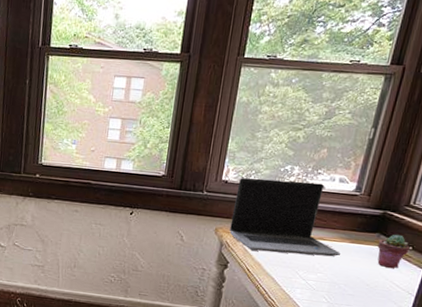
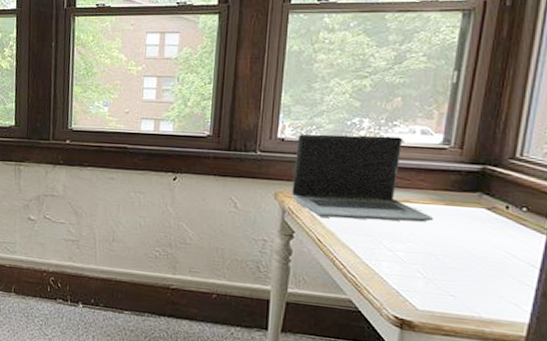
potted succulent: present [377,234,410,269] -> none [480,193,523,236]

